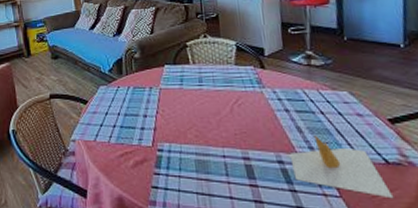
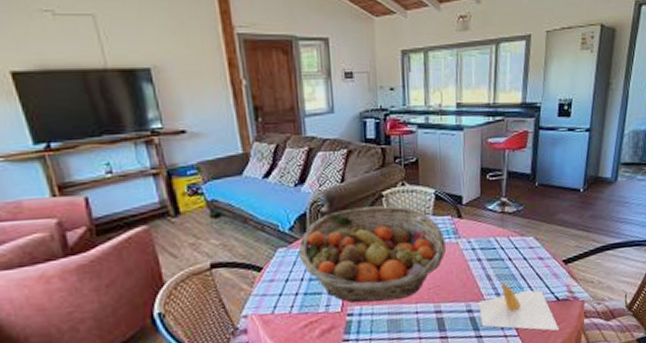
fruit basket: none [116,54,251,142] -> present [298,205,447,303]

